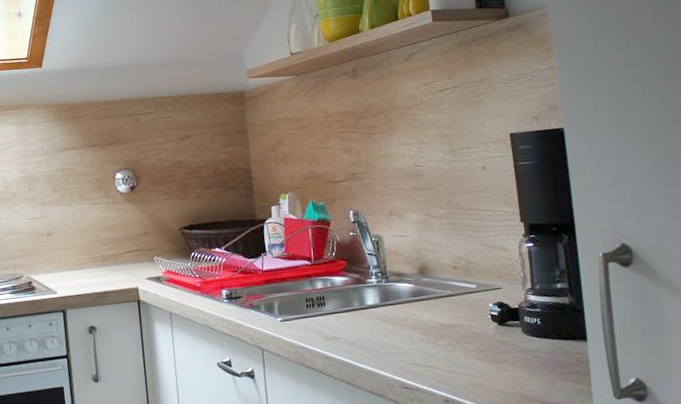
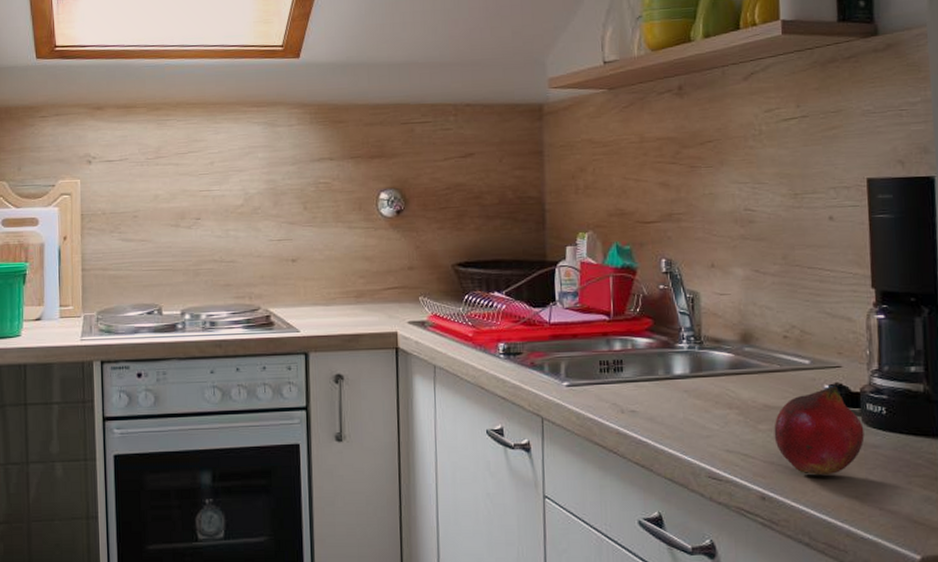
fruit: none [451,304,525,379] -> present [774,386,865,476]

